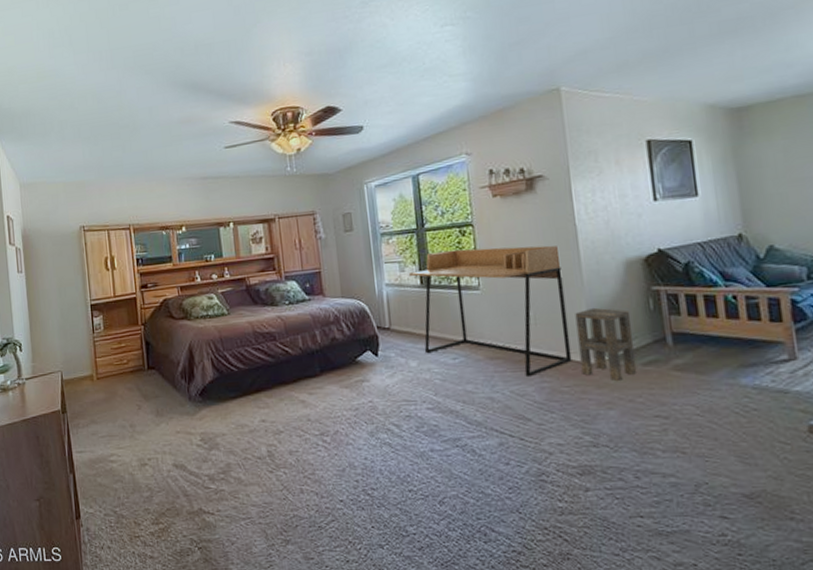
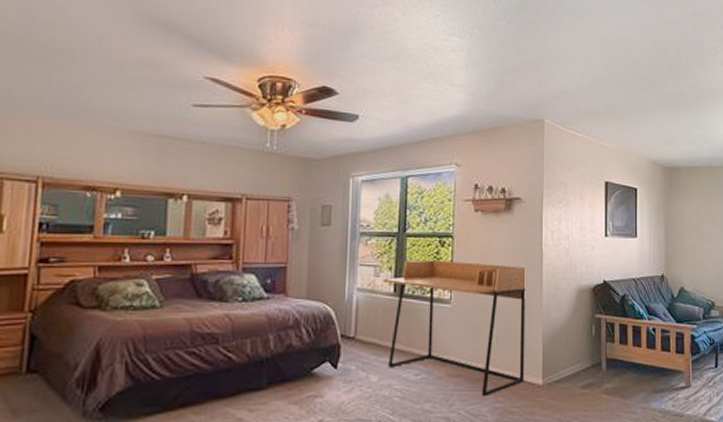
side table: present [575,307,637,382] -> none [531,330,577,404]

